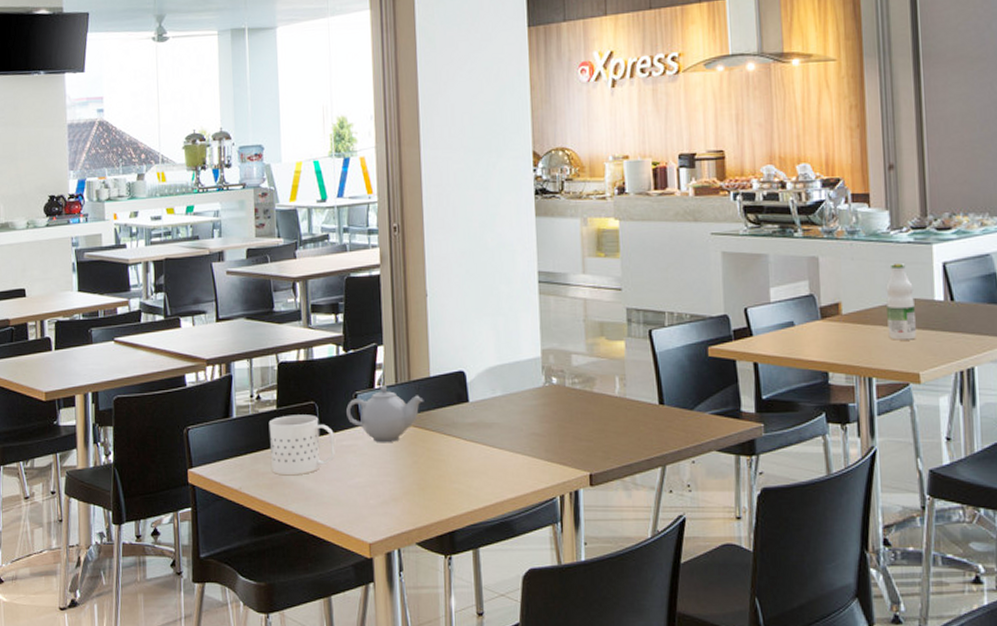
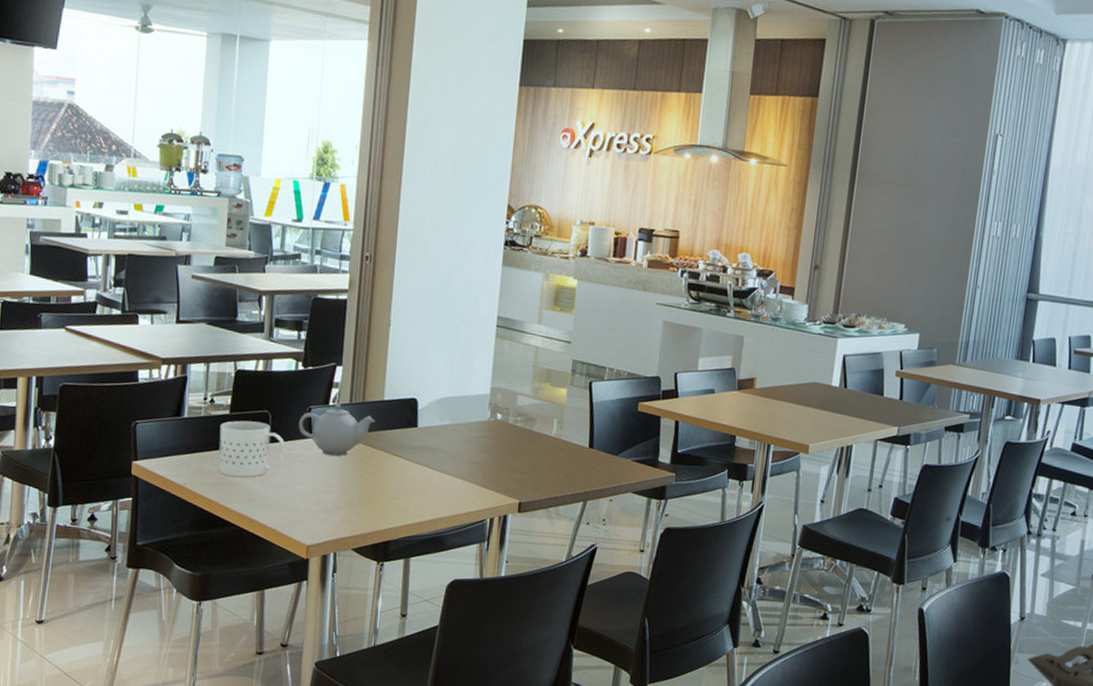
juice bottle: present [886,263,916,340] -> none [790,350,817,417]

